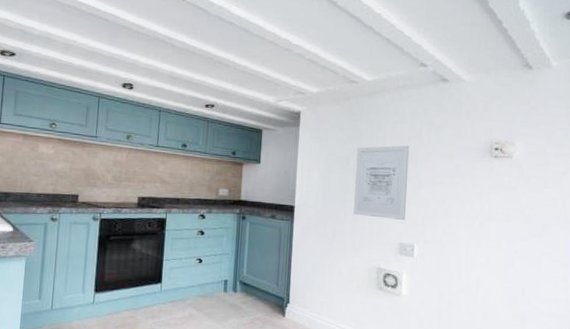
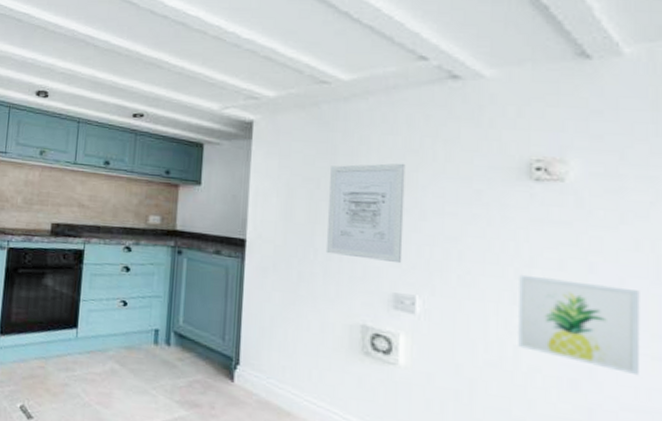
wall art: none [479,225,555,292] -> present [517,274,640,376]

